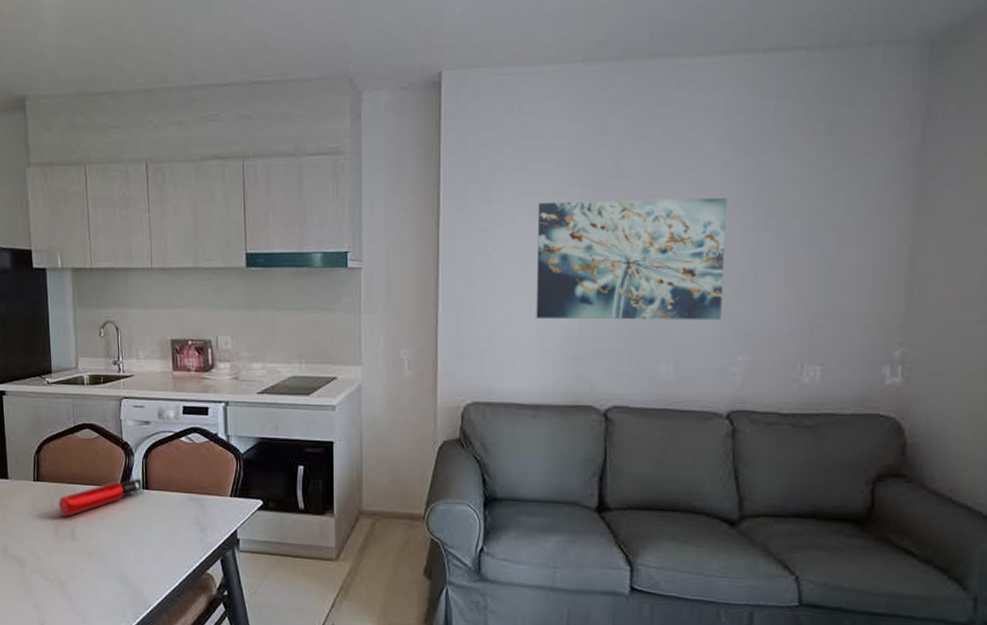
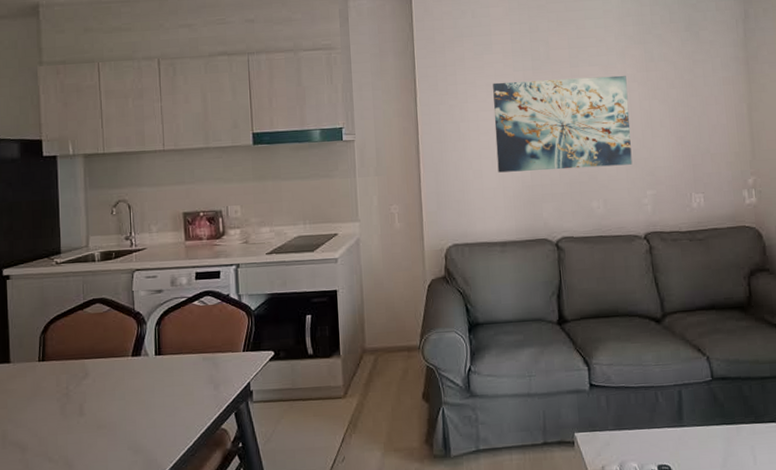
water bottle: present [58,478,143,517] -> none [66,345,156,393]

